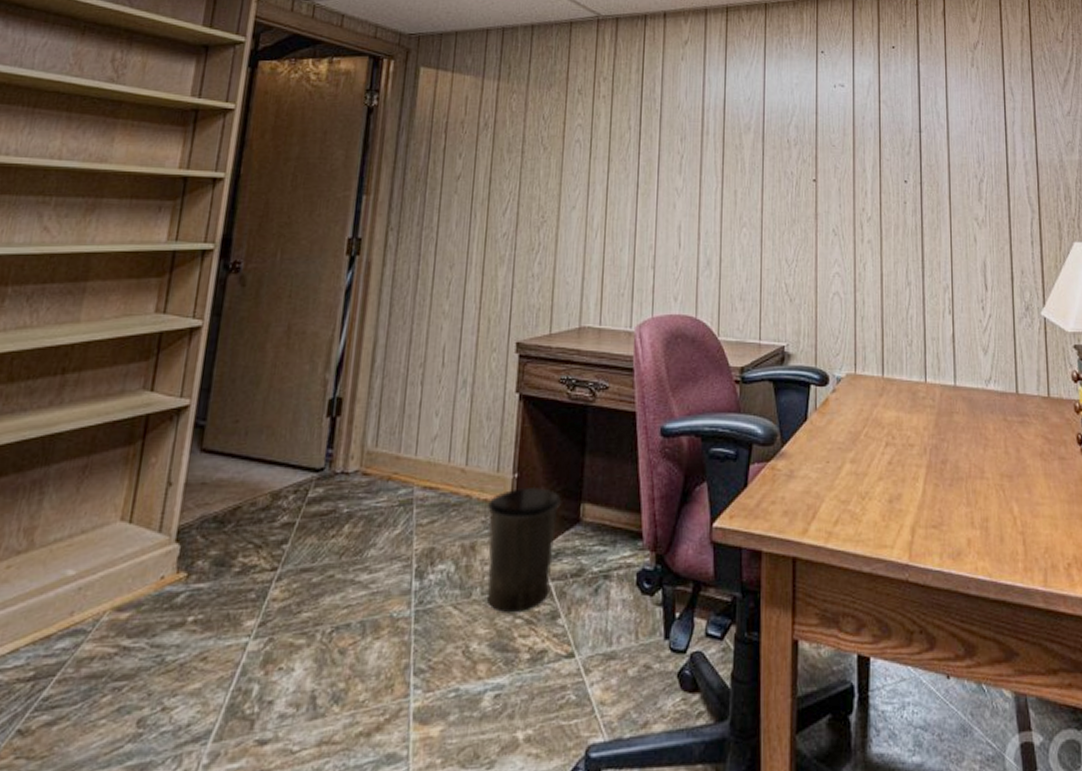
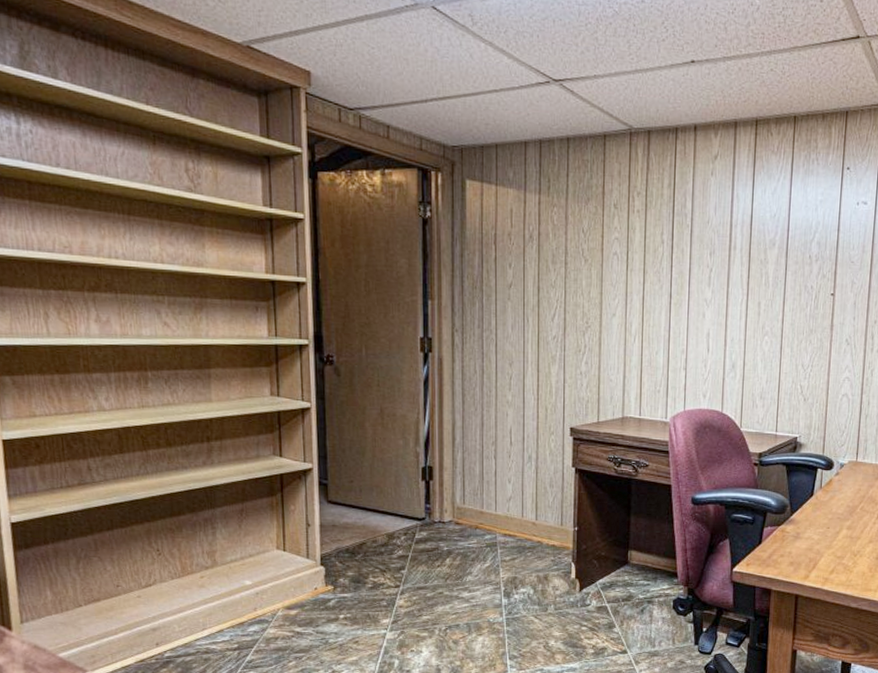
waste bin: present [486,486,562,613] -> none [556,537,614,623]

